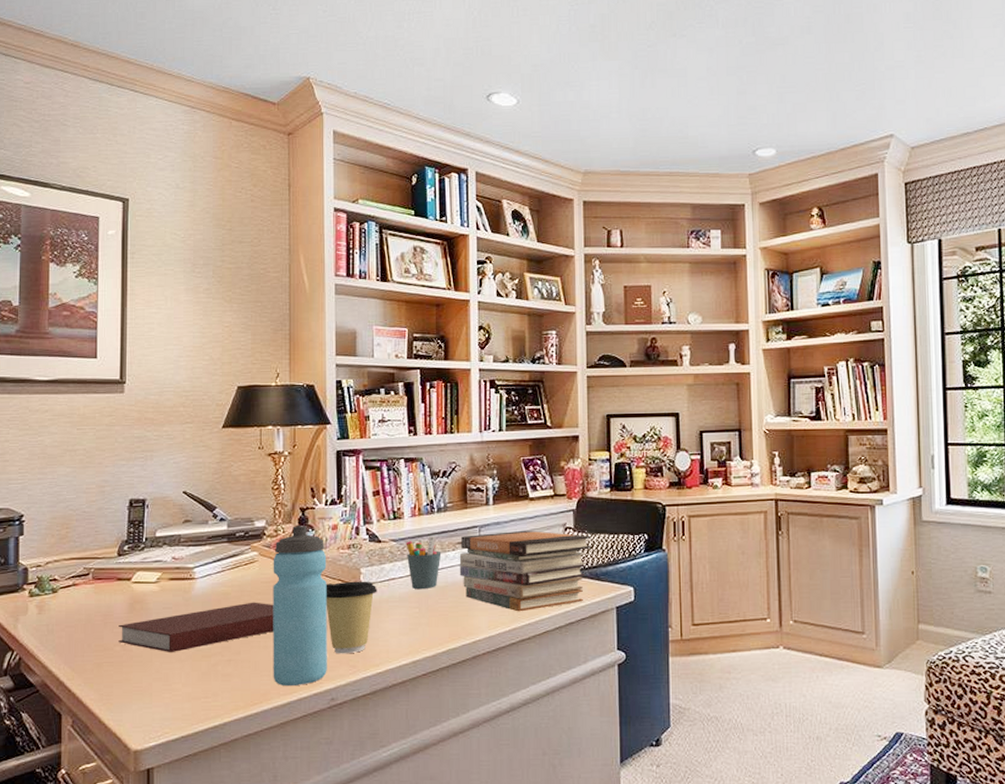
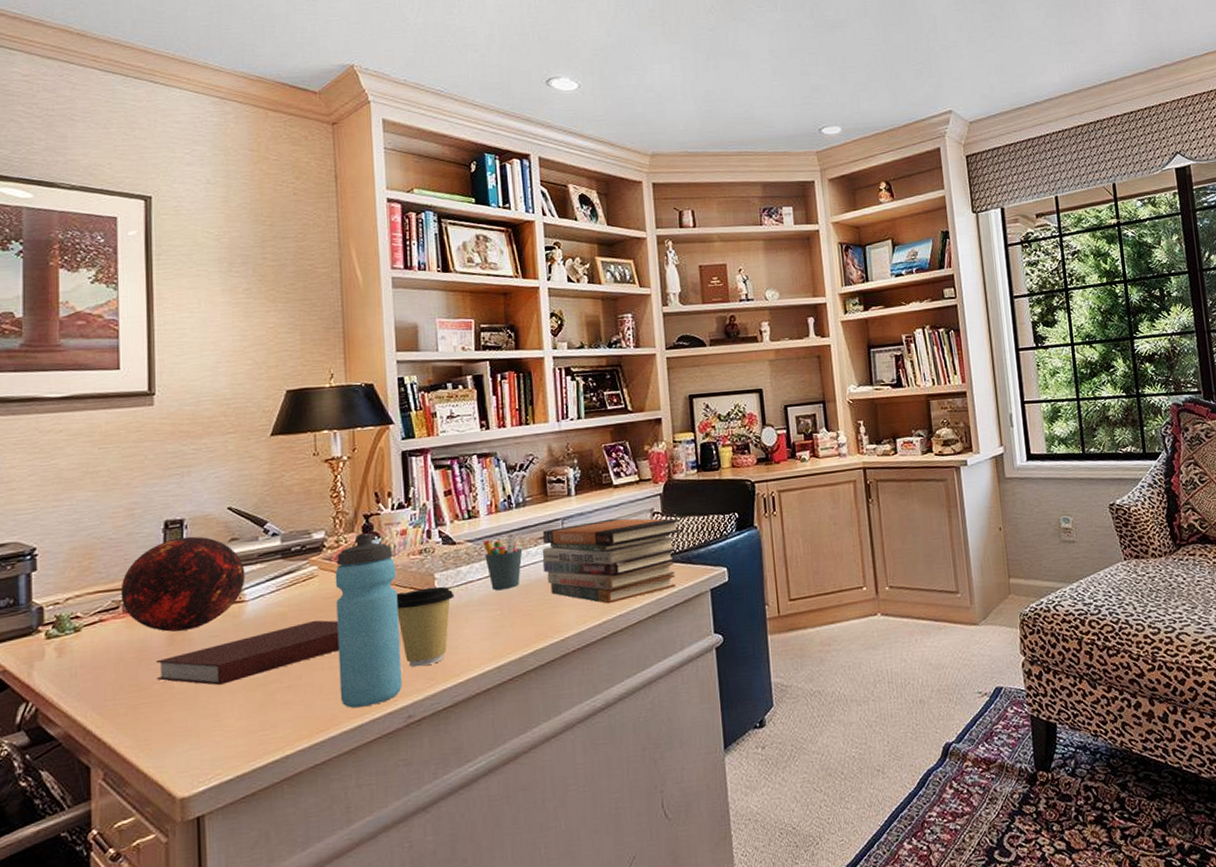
decorative orb: none [91,515,196,600] -> present [120,536,245,632]

